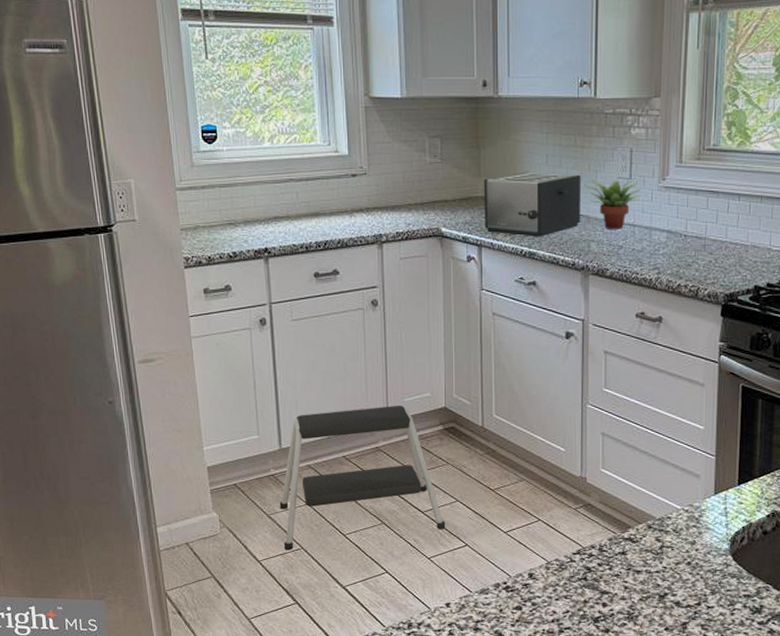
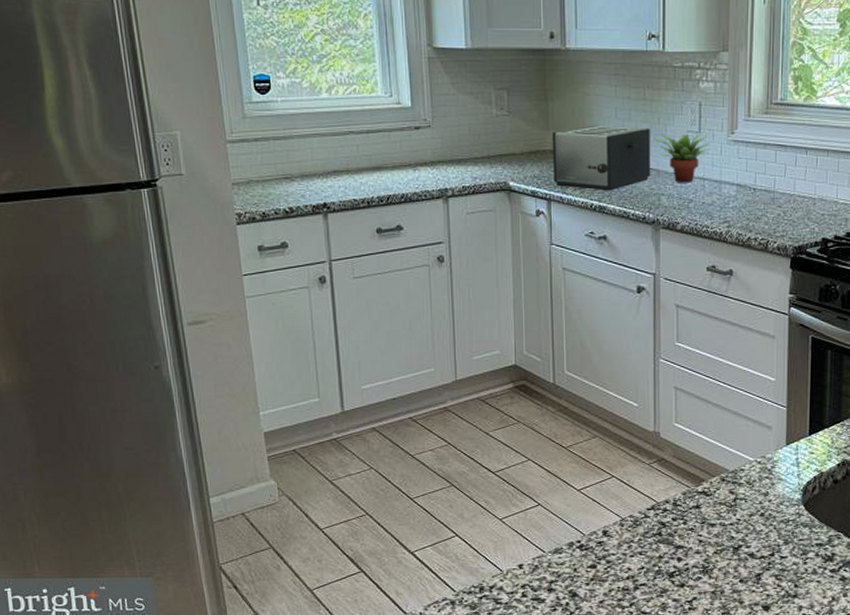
step stool: present [279,405,446,551] -> none [342,363,518,517]

